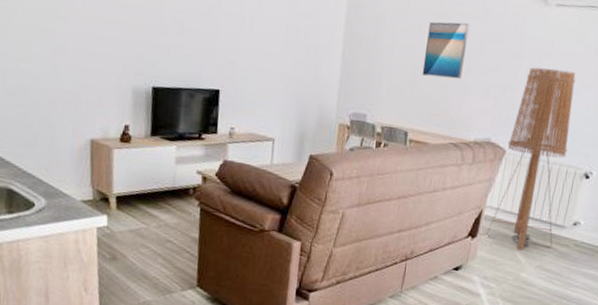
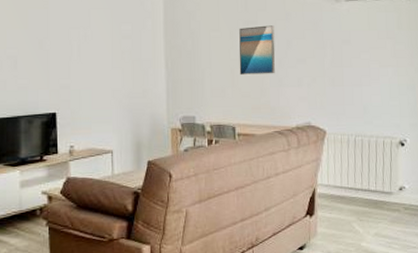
floor lamp: present [485,67,576,251] -> none [322,54,385,221]

